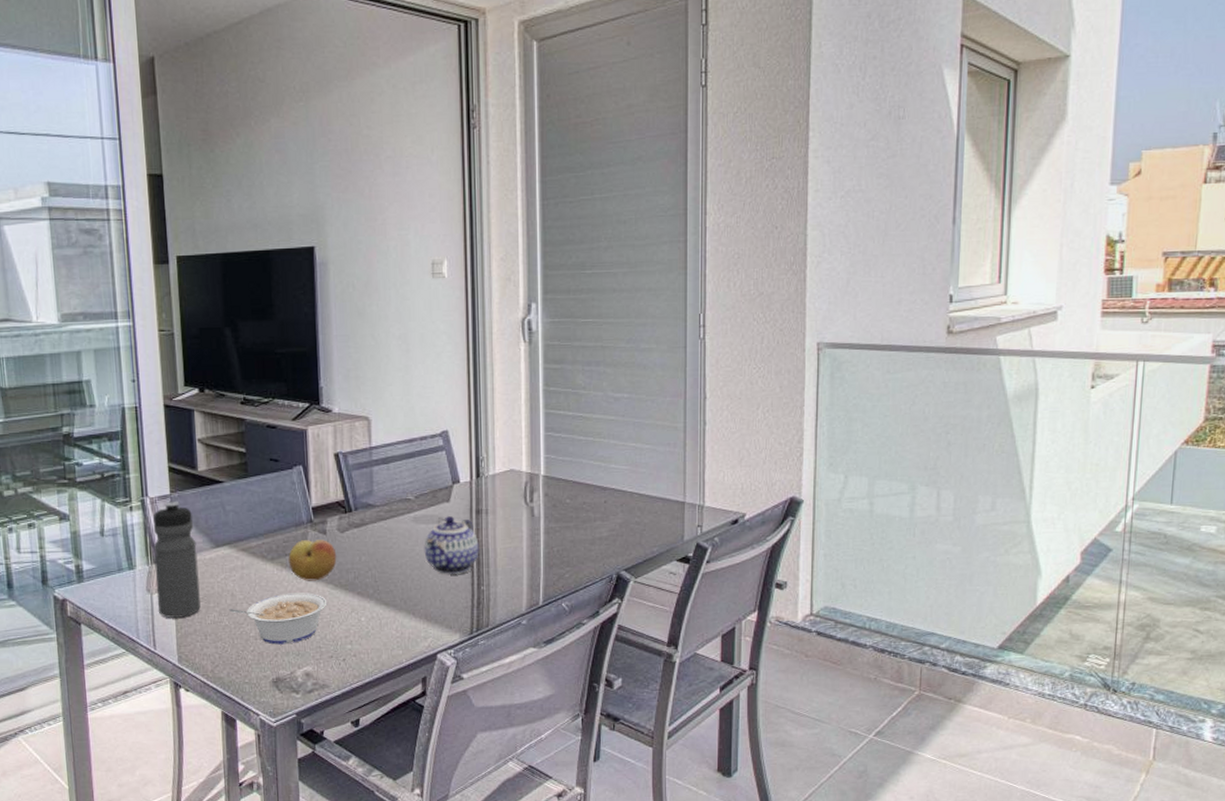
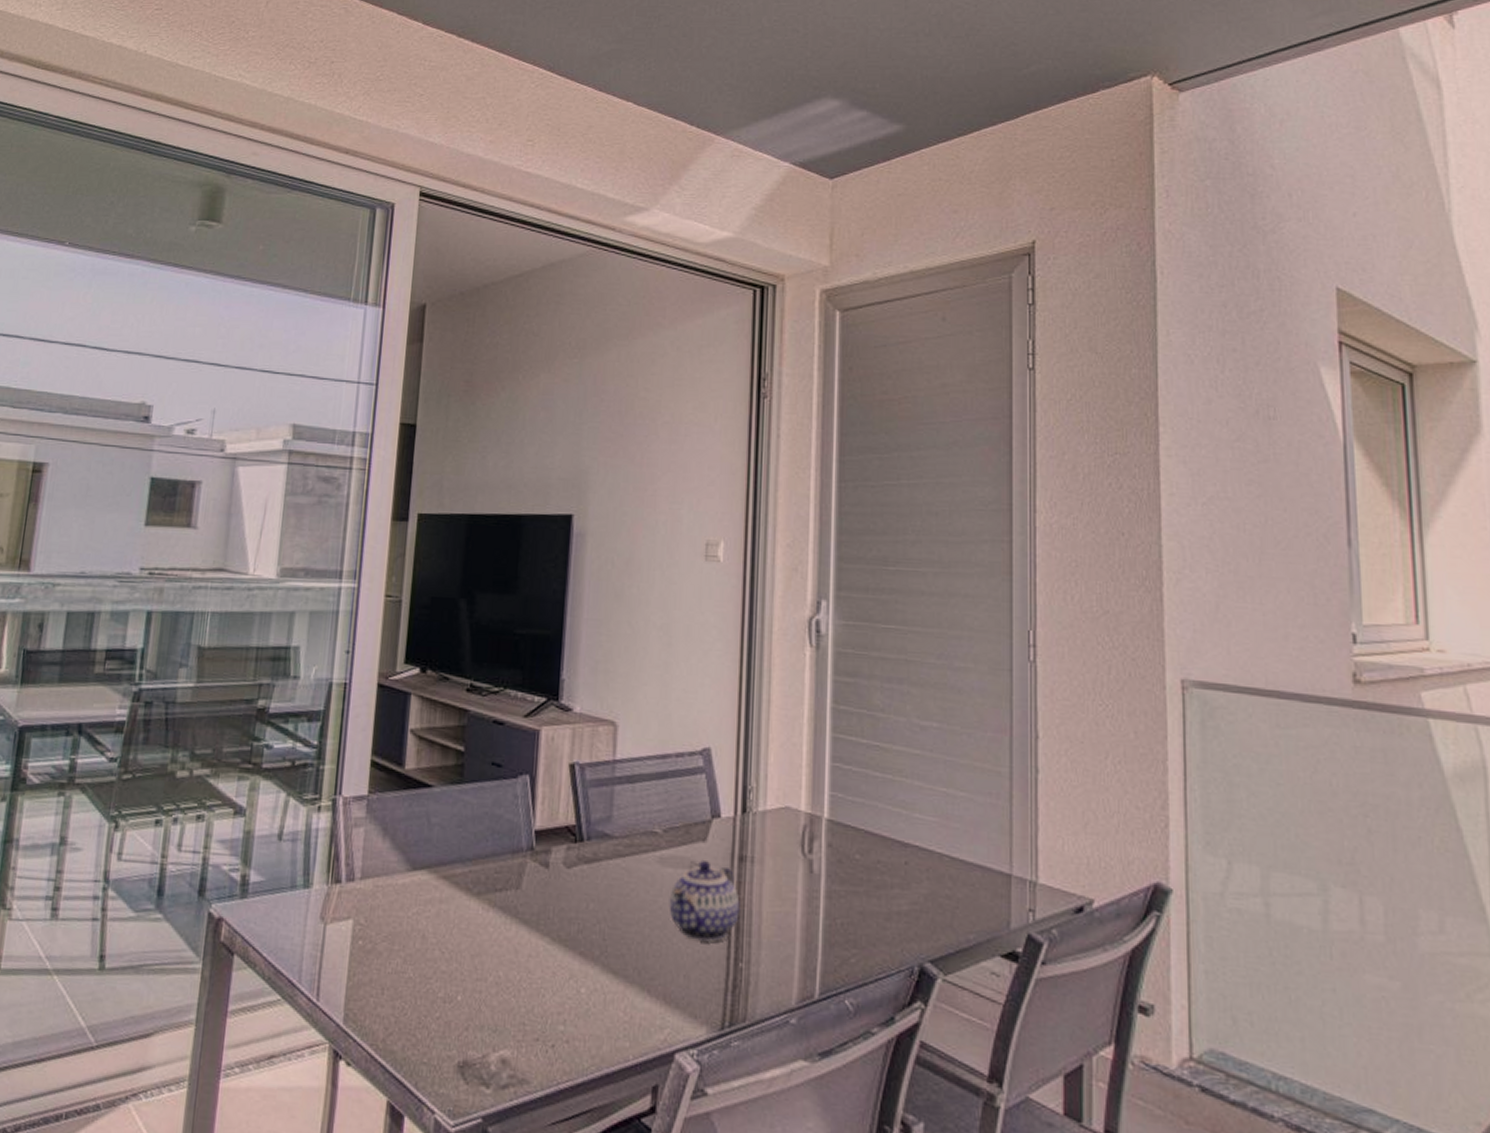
water bottle: present [153,502,201,618] -> none [330,805,390,961]
legume: present [229,592,327,645] -> none [416,942,540,1015]
fruit: present [288,540,337,581] -> none [498,872,559,930]

